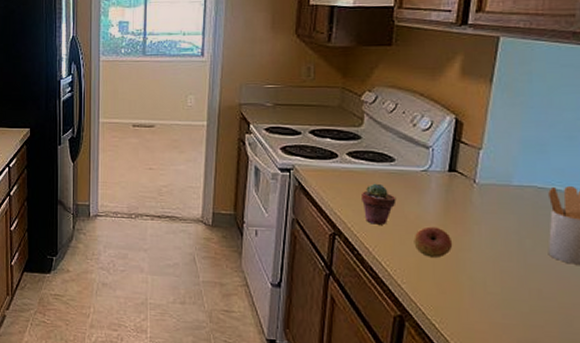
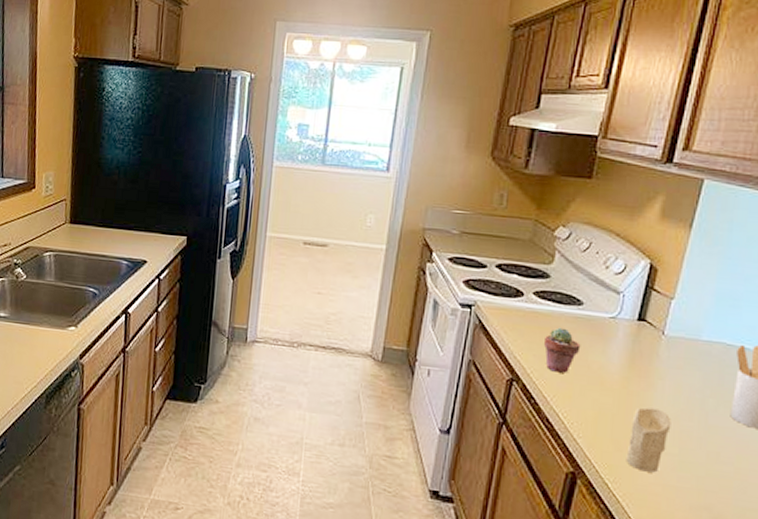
fruit: present [414,226,453,258] -> none [594,378,635,413]
candle: none [450,251,491,312] -> present [626,407,671,473]

